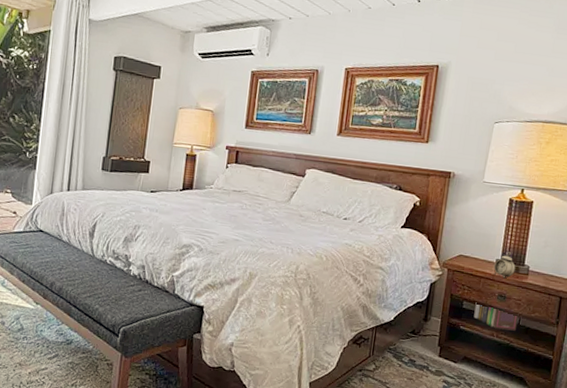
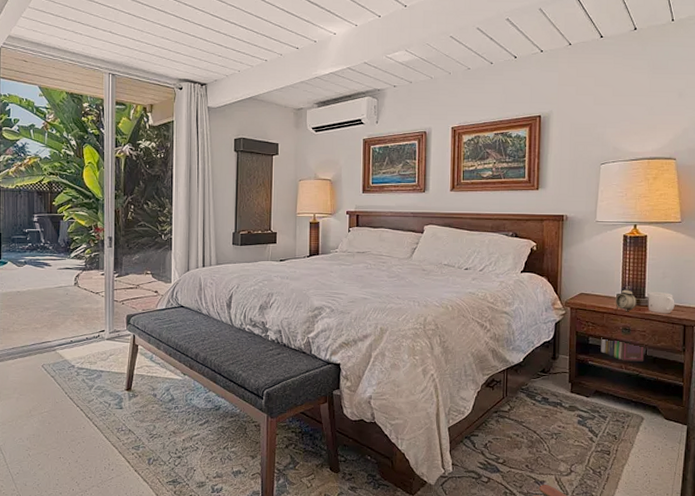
mug: none [526,259,554,285] -> present [648,291,675,314]

